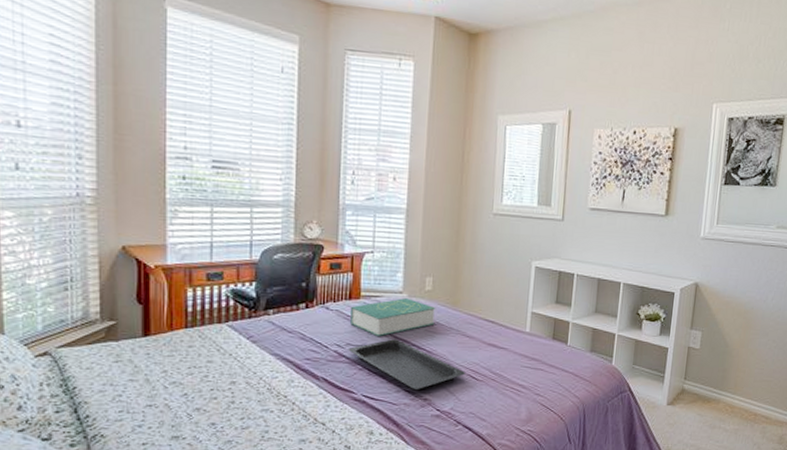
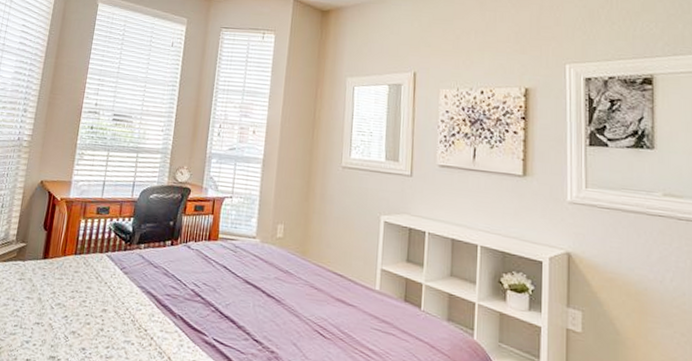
serving tray: present [348,339,465,391] -> none [203,283,313,342]
book: present [350,298,436,337] -> none [208,243,286,280]

